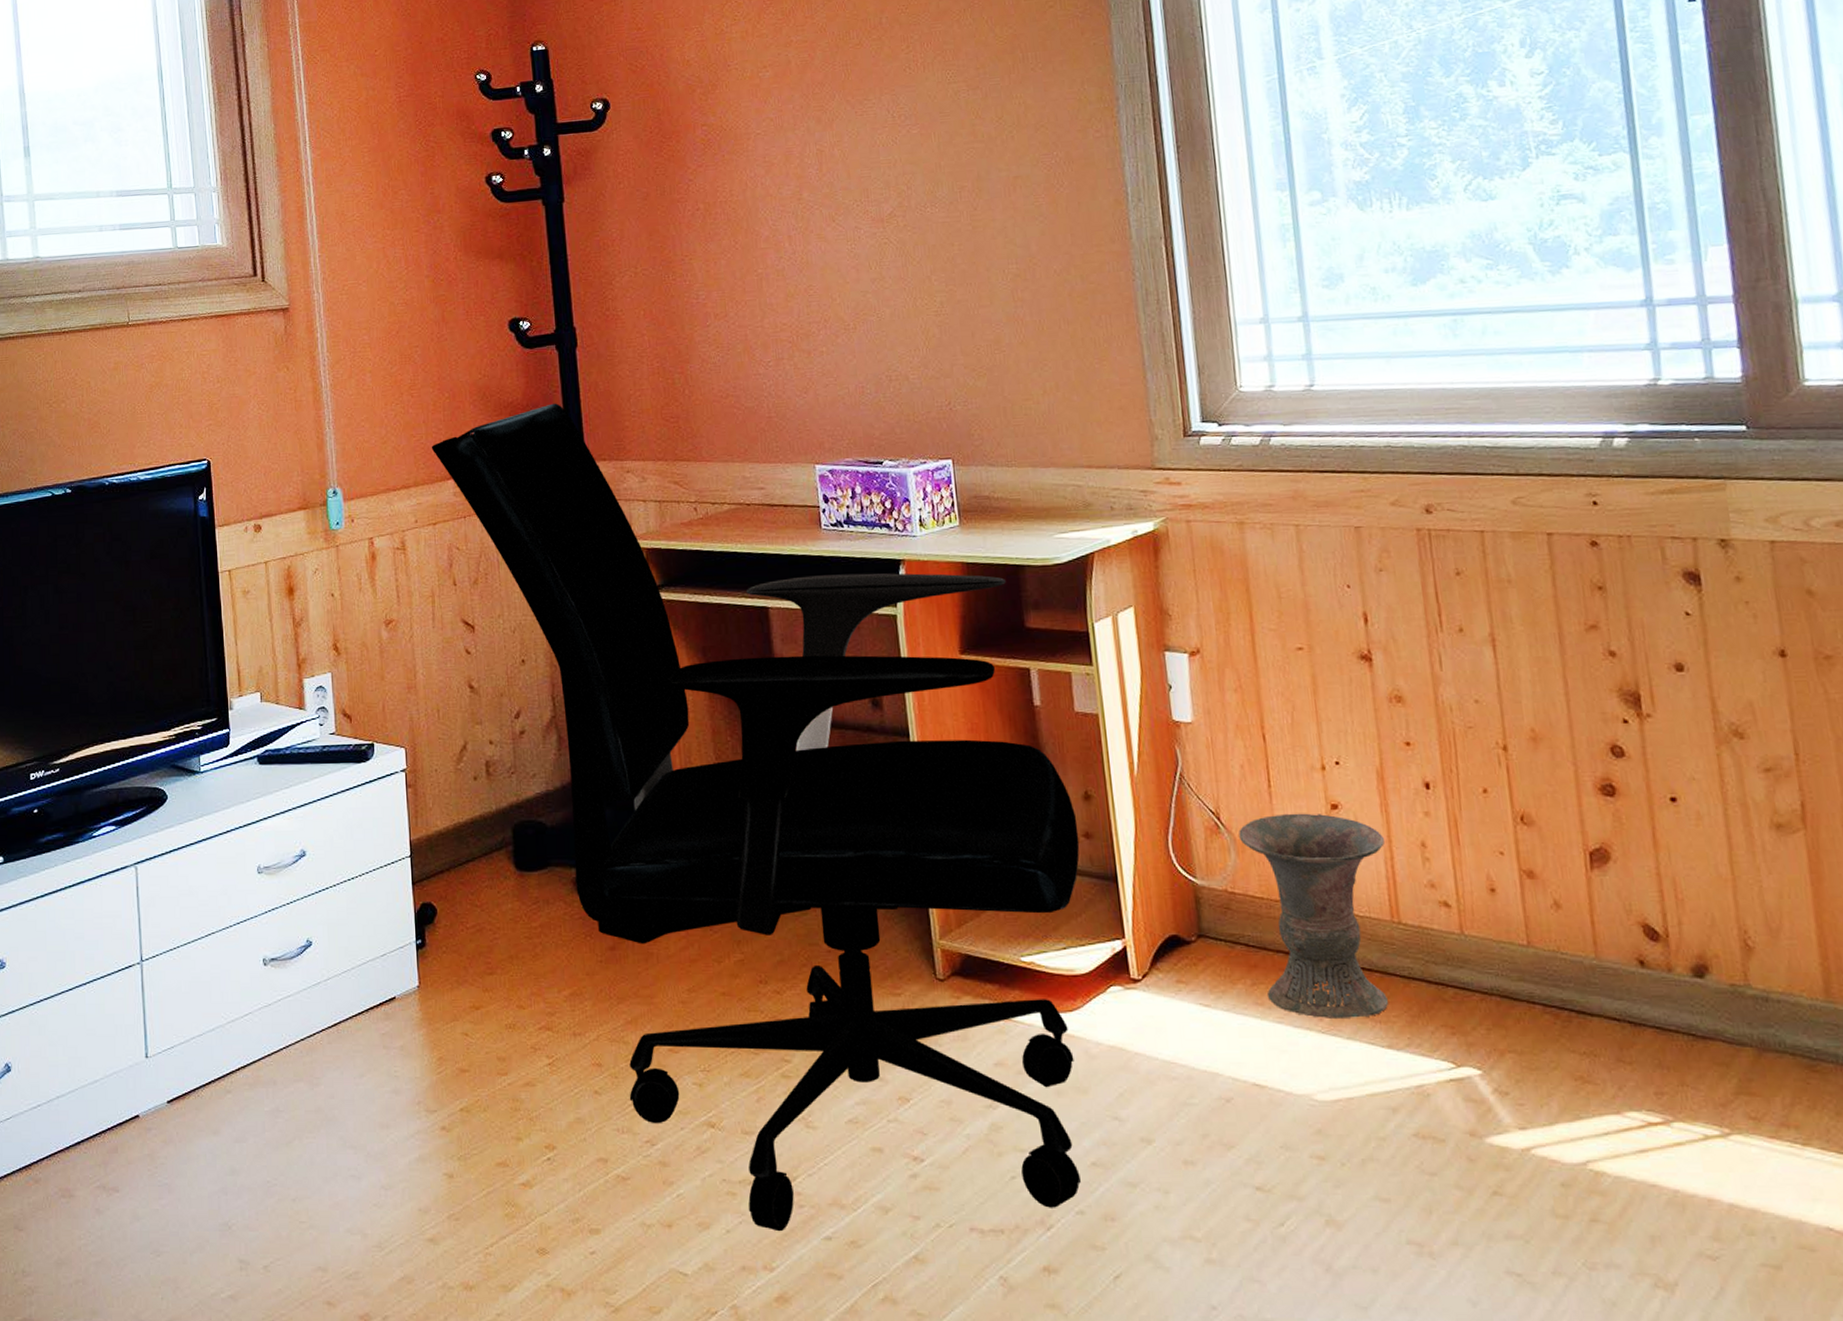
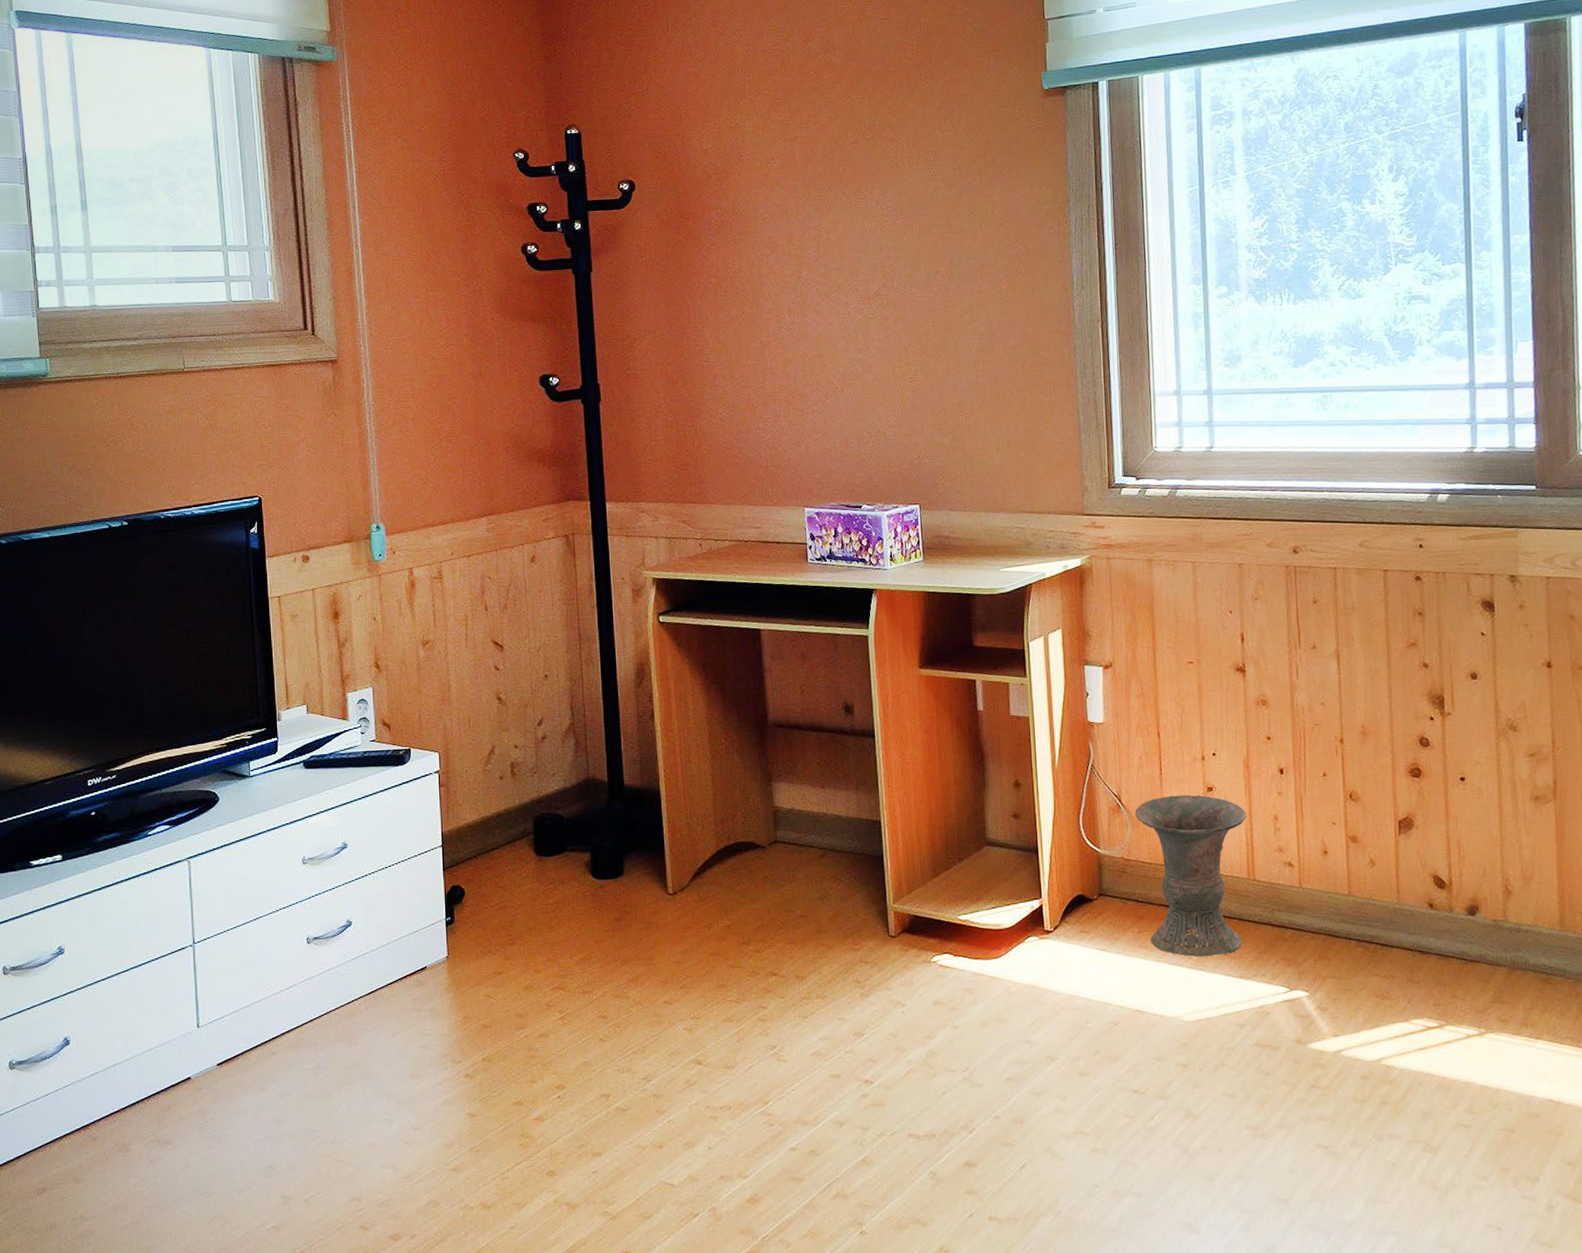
office chair: present [431,403,1081,1232] -> none [467,451,1009,1146]

